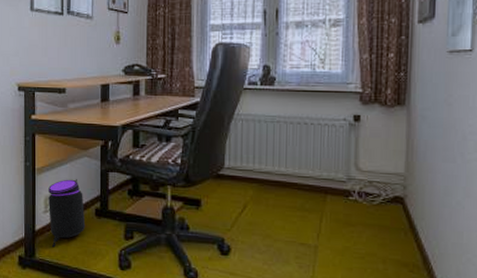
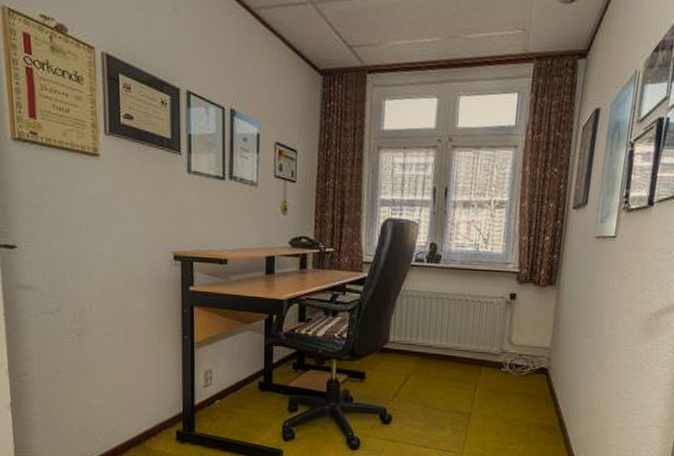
trash can: present [48,179,86,248] -> none [209,353,249,422]

